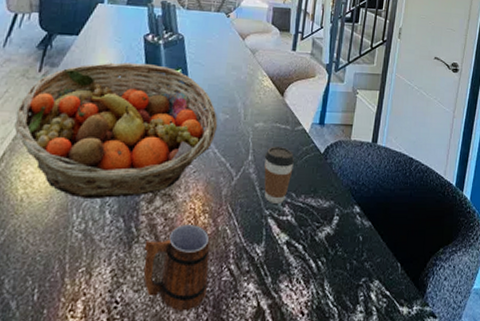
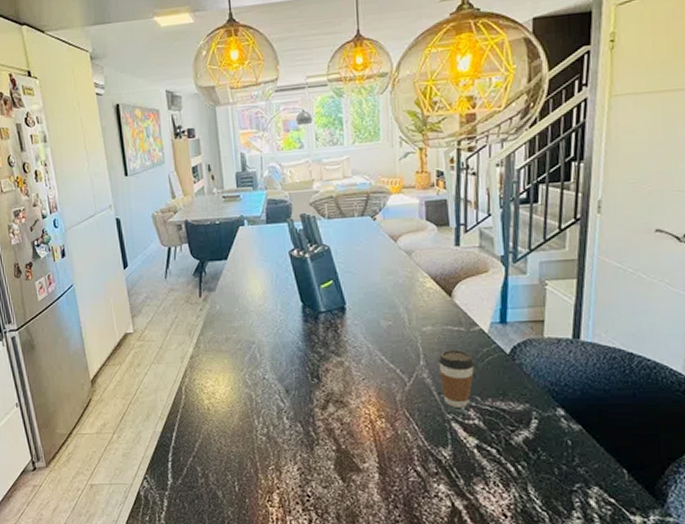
fruit basket: present [14,62,218,198] -> none [188,279,381,406]
mug: present [143,223,210,312] -> none [325,427,396,507]

